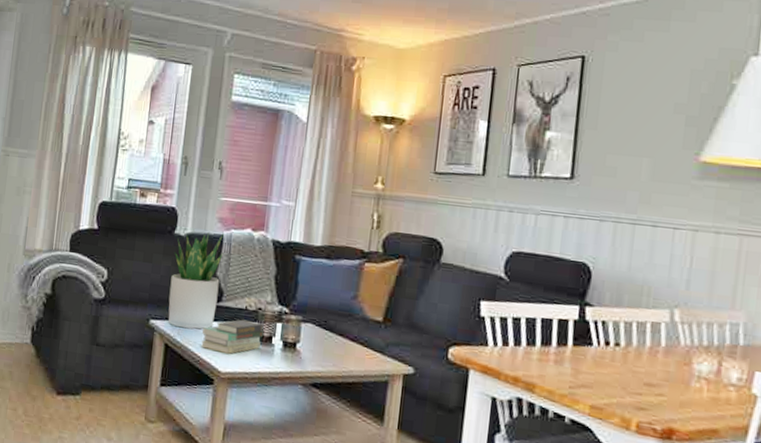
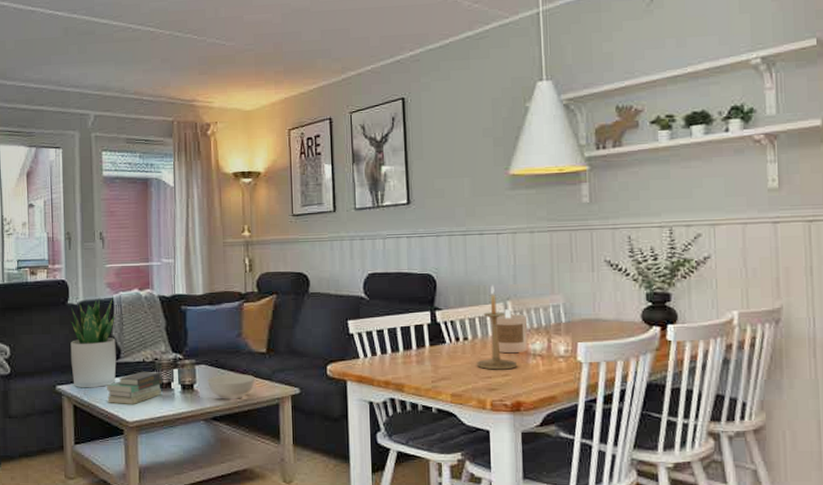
bowl: none [312,337,365,369] -> present [207,374,255,399]
candlestick: none [625,287,675,389] -> present [476,285,517,370]
candle: none [649,318,696,373] -> present [491,309,527,354]

